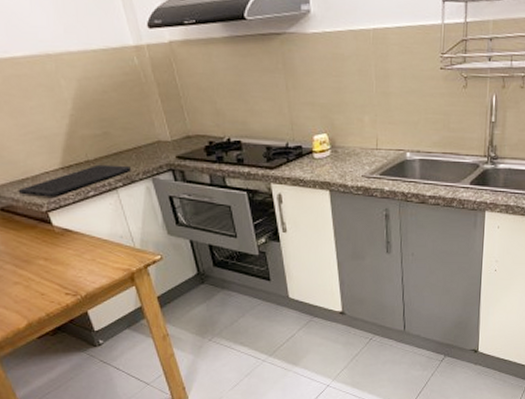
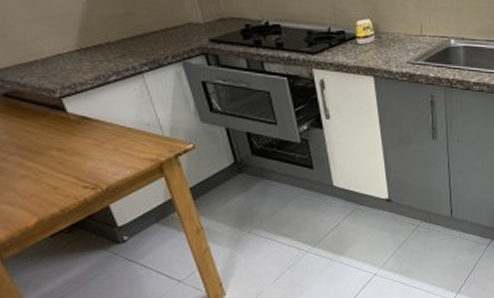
cutting board: present [18,164,131,197] -> none [25,47,158,82]

